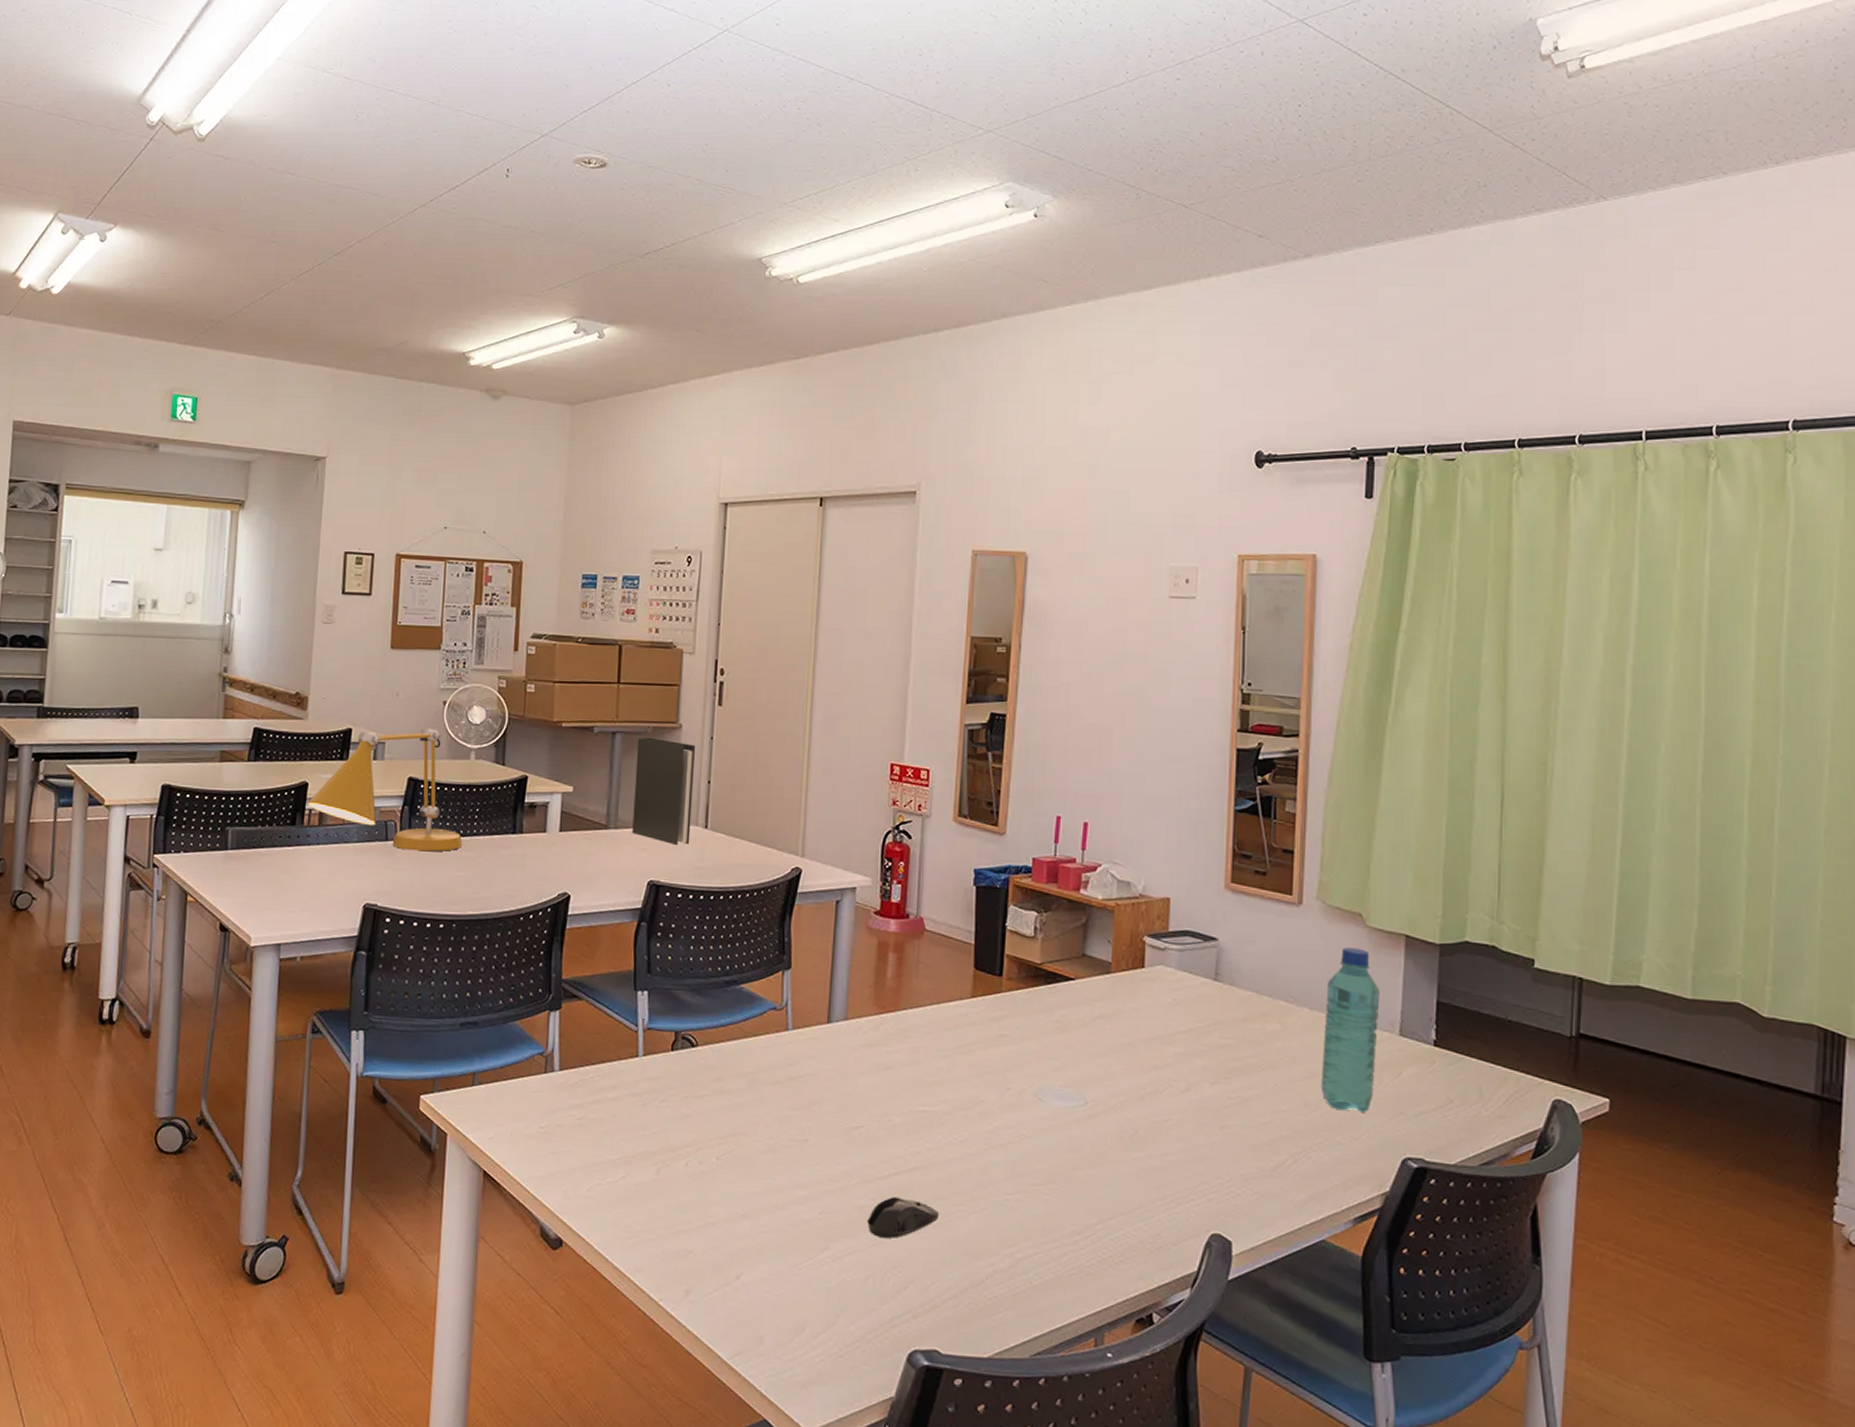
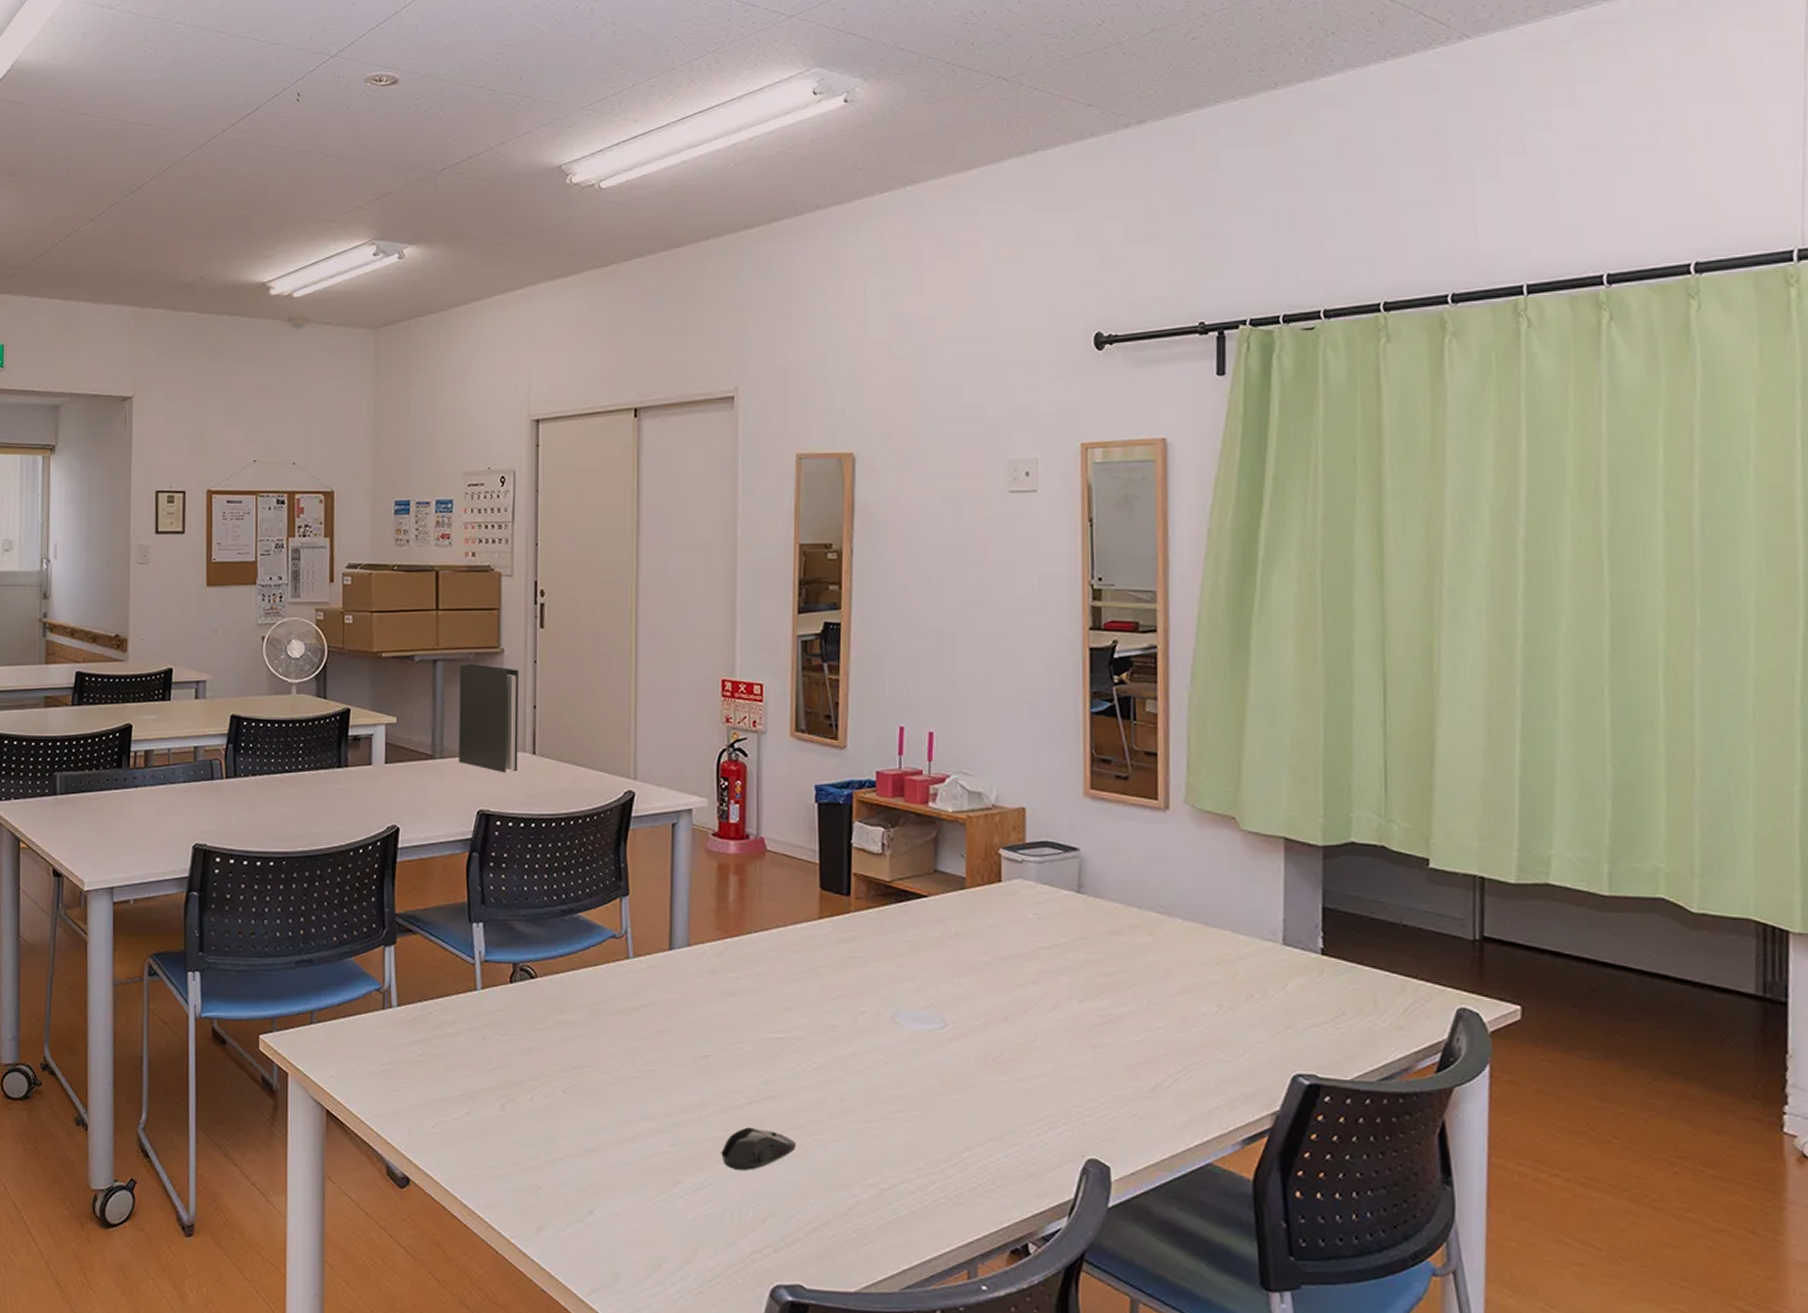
table lamp: present [307,728,463,852] -> none [132,665,289,789]
water bottle: present [1321,947,1380,1112] -> none [1198,853,1260,1027]

